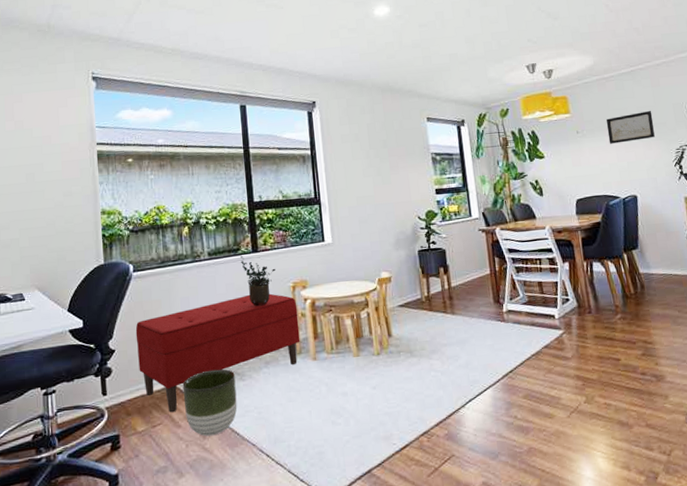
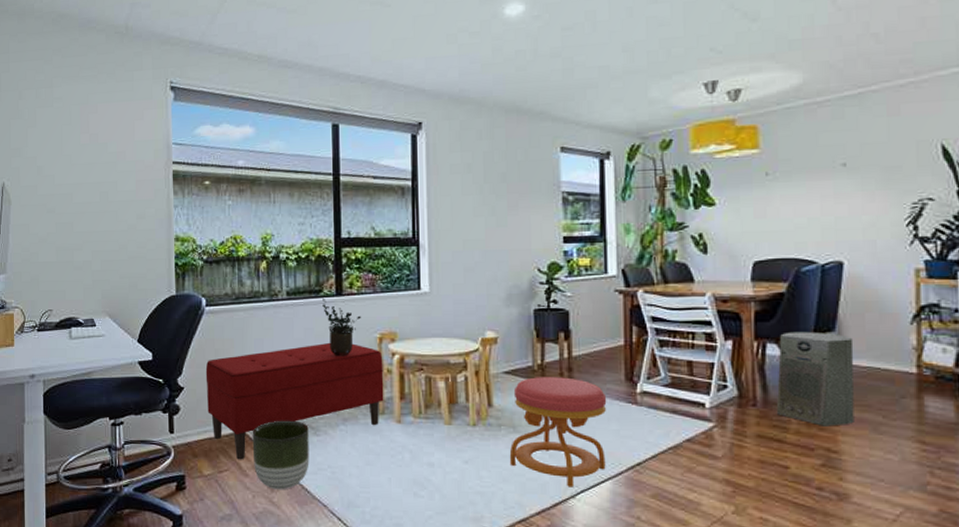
stool: none [408,305,486,399] -> present [509,377,607,487]
air purifier: none [601,250,660,324] -> present [776,331,854,427]
wall art: present [605,110,655,144] -> none [810,148,883,192]

